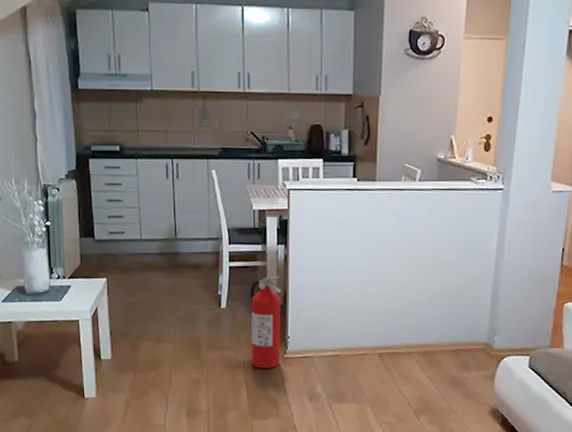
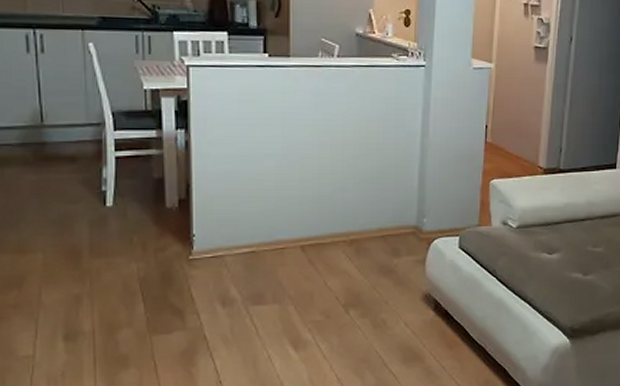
fire extinguisher: present [250,276,282,369] -> none [143,165,184,275]

